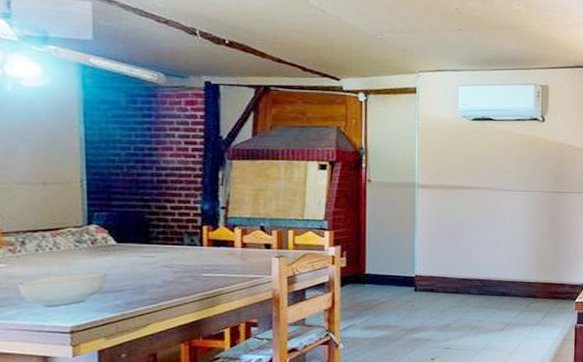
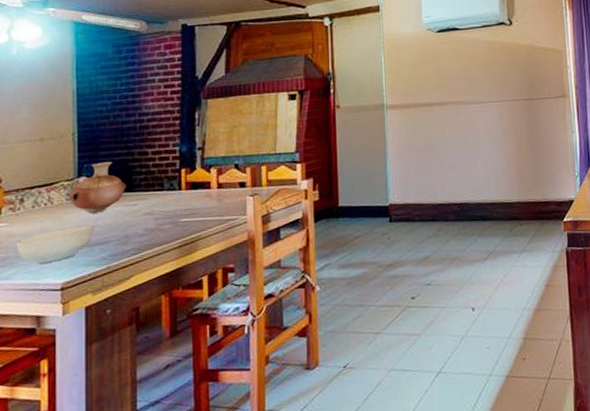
vase: none [76,211,142,262] -> present [68,161,126,214]

